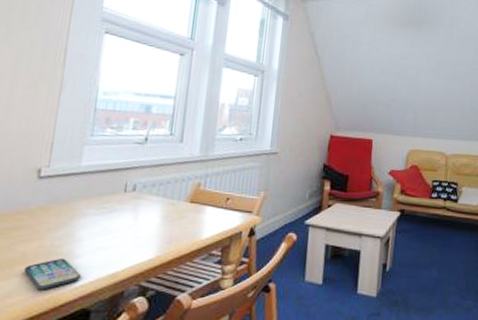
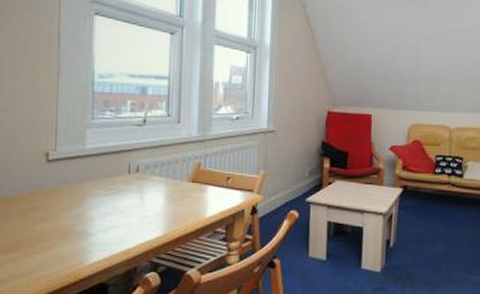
smartphone: present [23,259,81,290] -> none [43,237,96,266]

